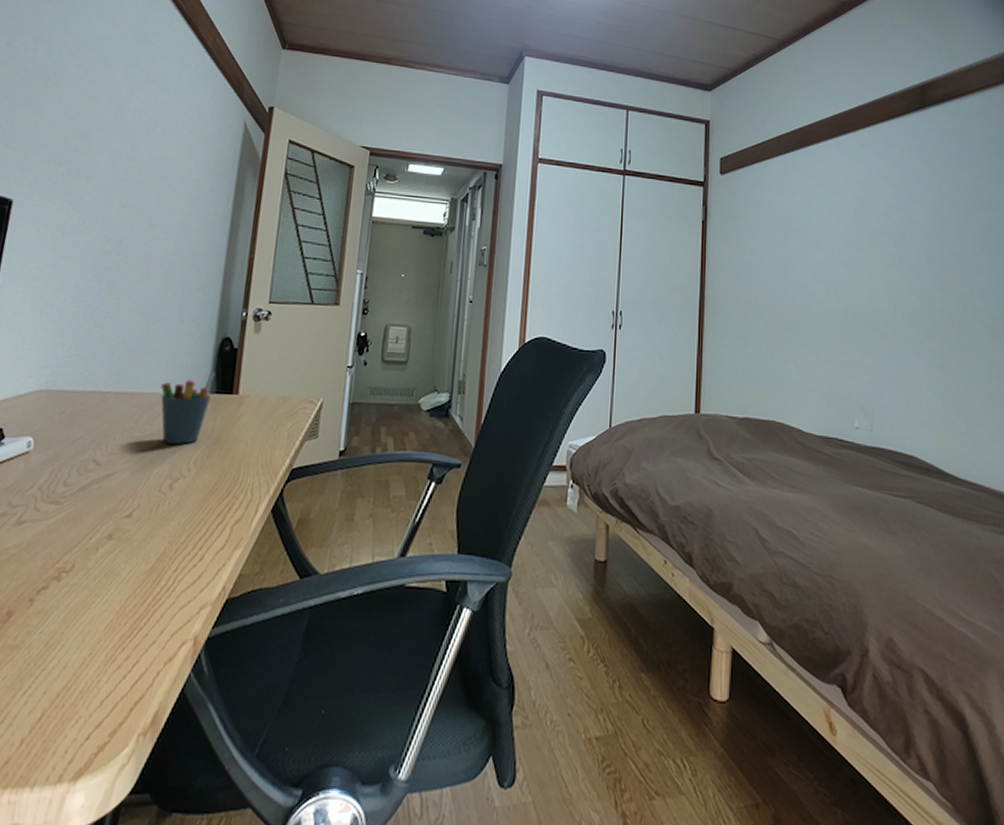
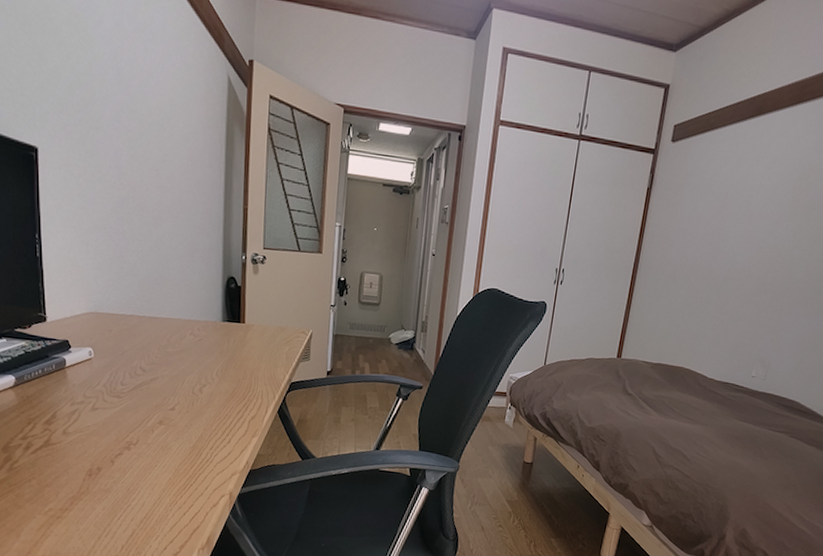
pen holder: present [161,371,216,444] -> none [184,304,225,360]

